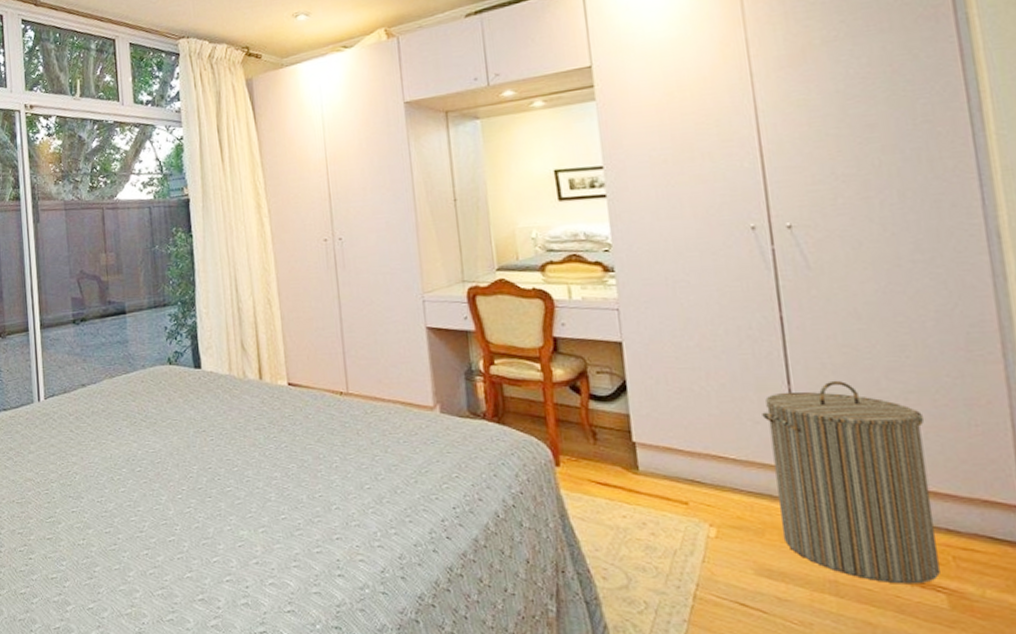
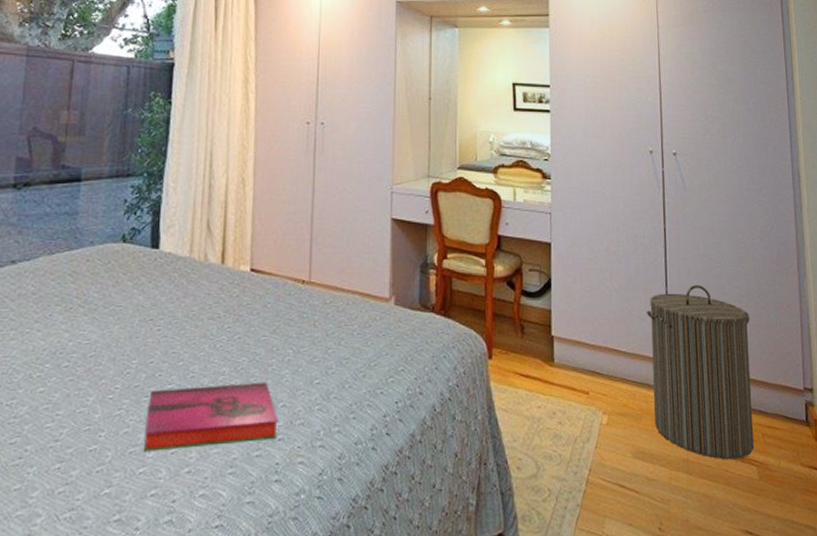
hardback book: none [212,487,335,544] -> present [143,383,278,452]

